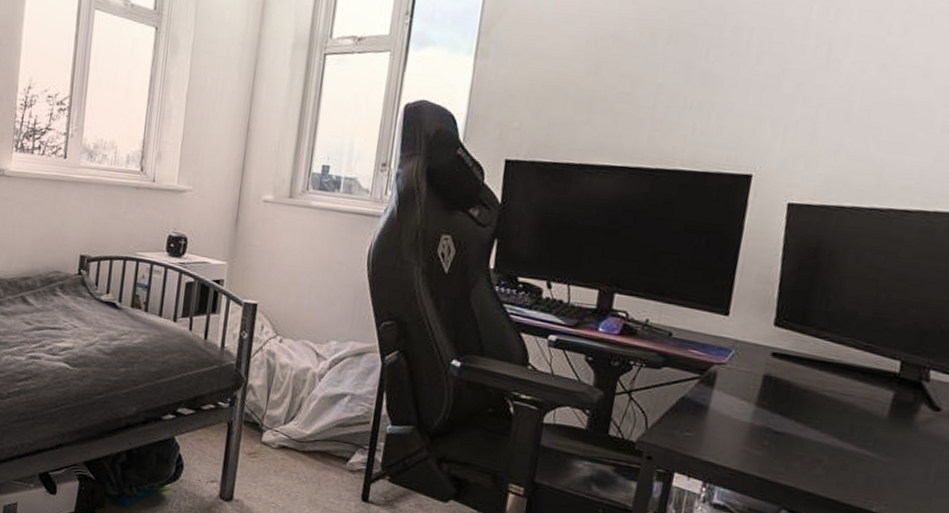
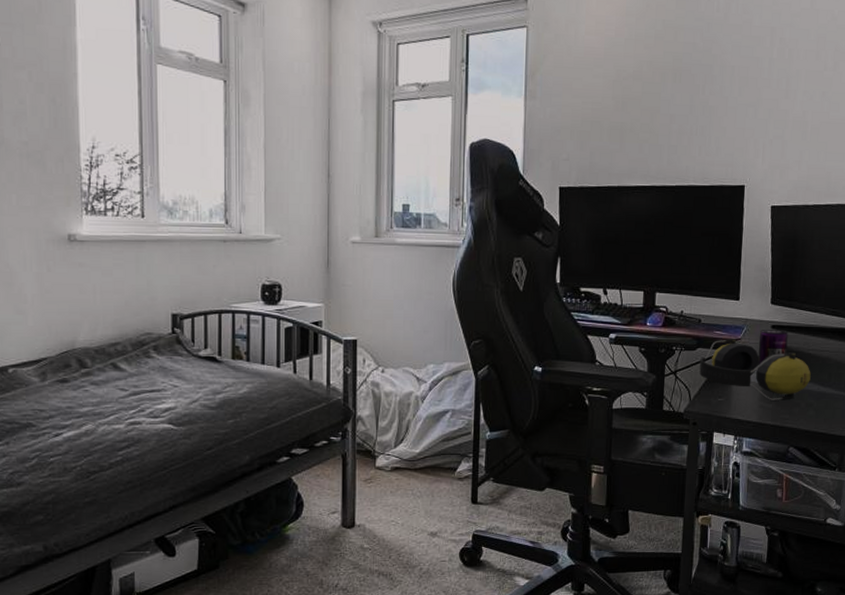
headphones: none [662,360,824,450] -> present [699,339,811,401]
beverage can: none [746,356,796,401] -> present [758,329,788,366]

